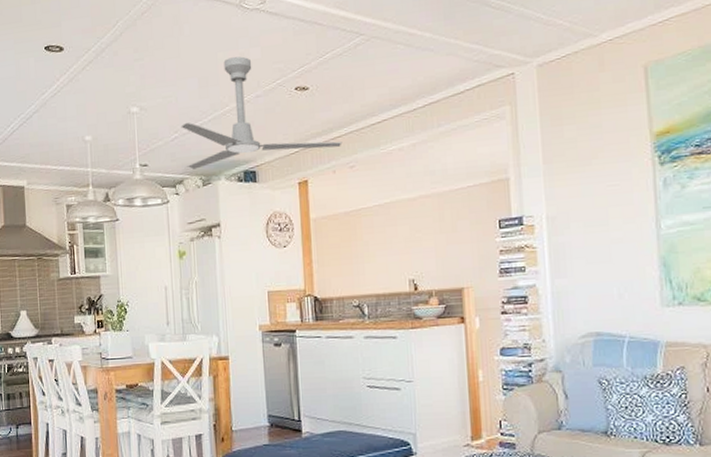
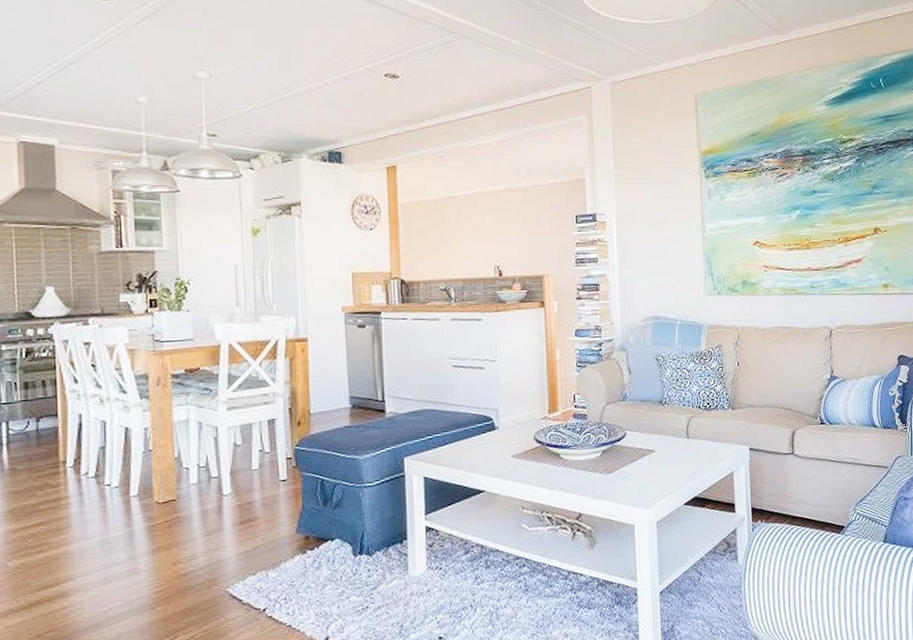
ceiling fan: present [181,56,343,170] -> none [257,35,432,145]

